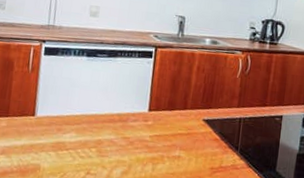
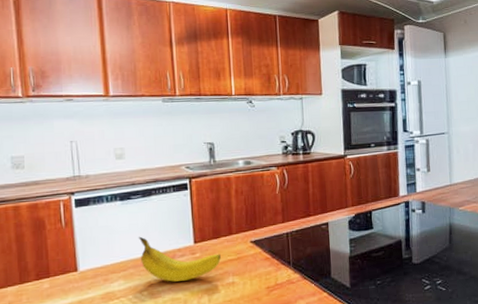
fruit: none [95,94,172,146] -> present [138,236,221,282]

